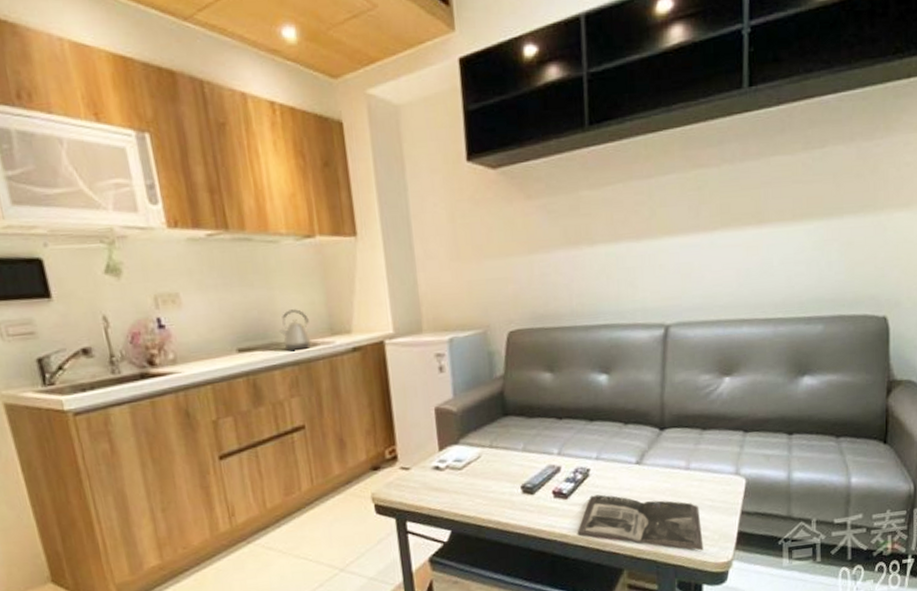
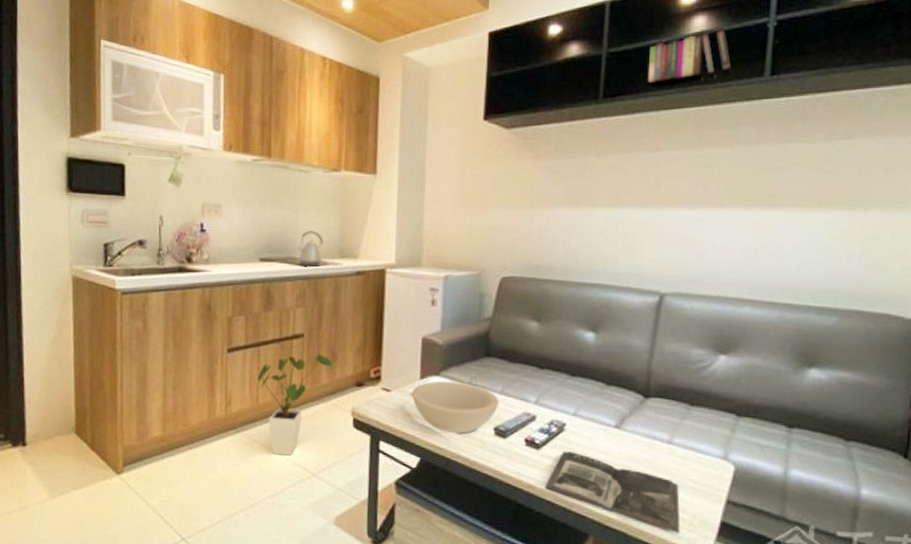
house plant: none [260,442,344,558] -> present [257,352,333,456]
bowl: none [431,447,523,500] -> present [411,381,499,434]
books: none [631,37,714,111] -> present [647,28,733,89]

